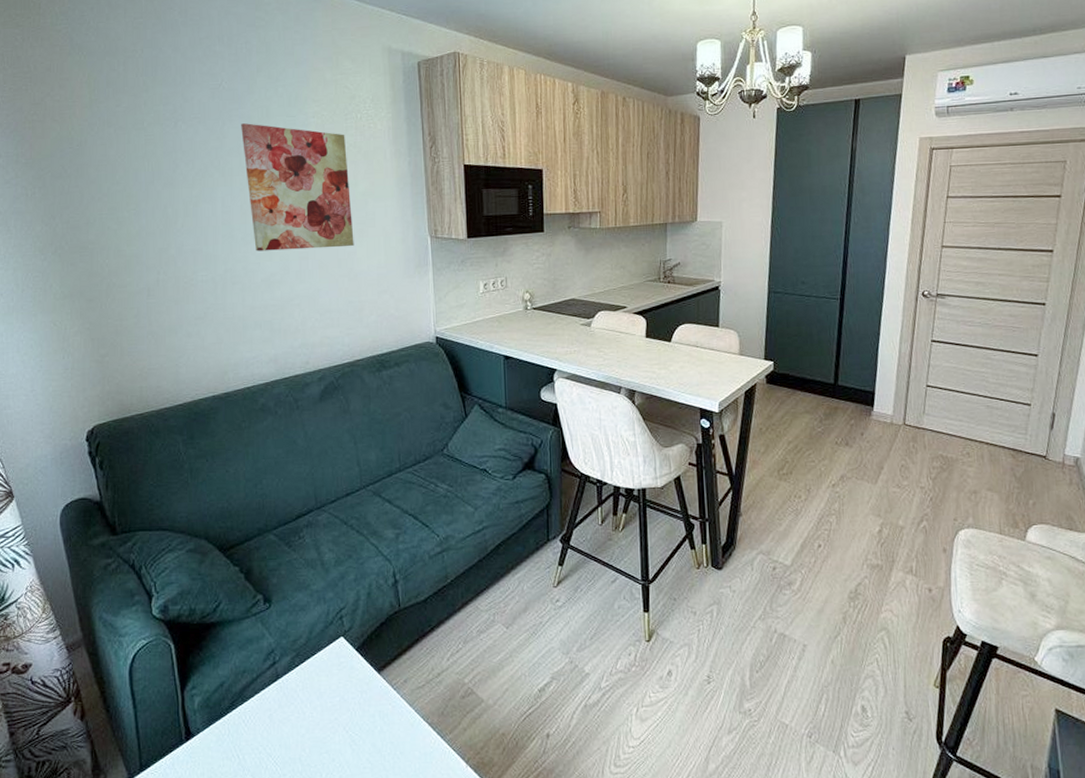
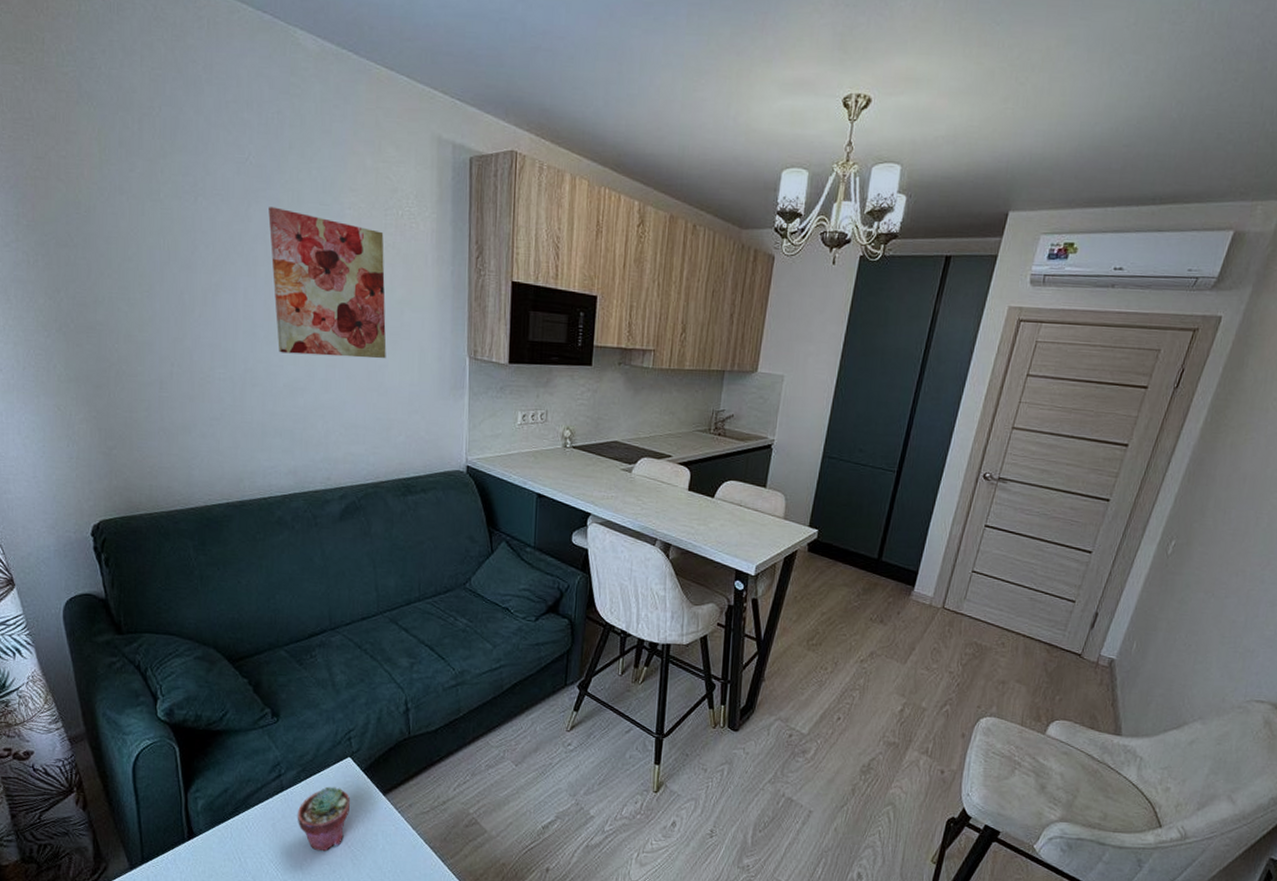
potted succulent: none [293,669,346,740] -> present [297,786,351,852]

